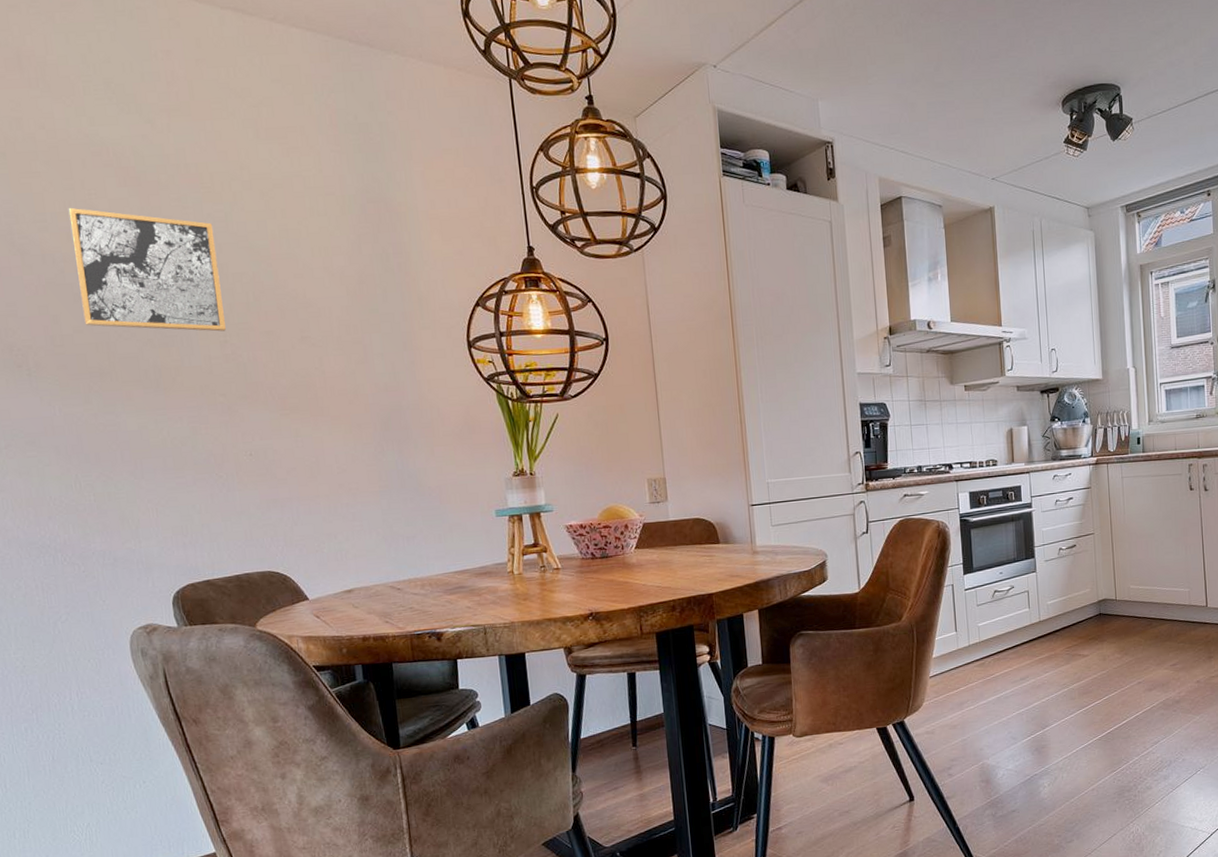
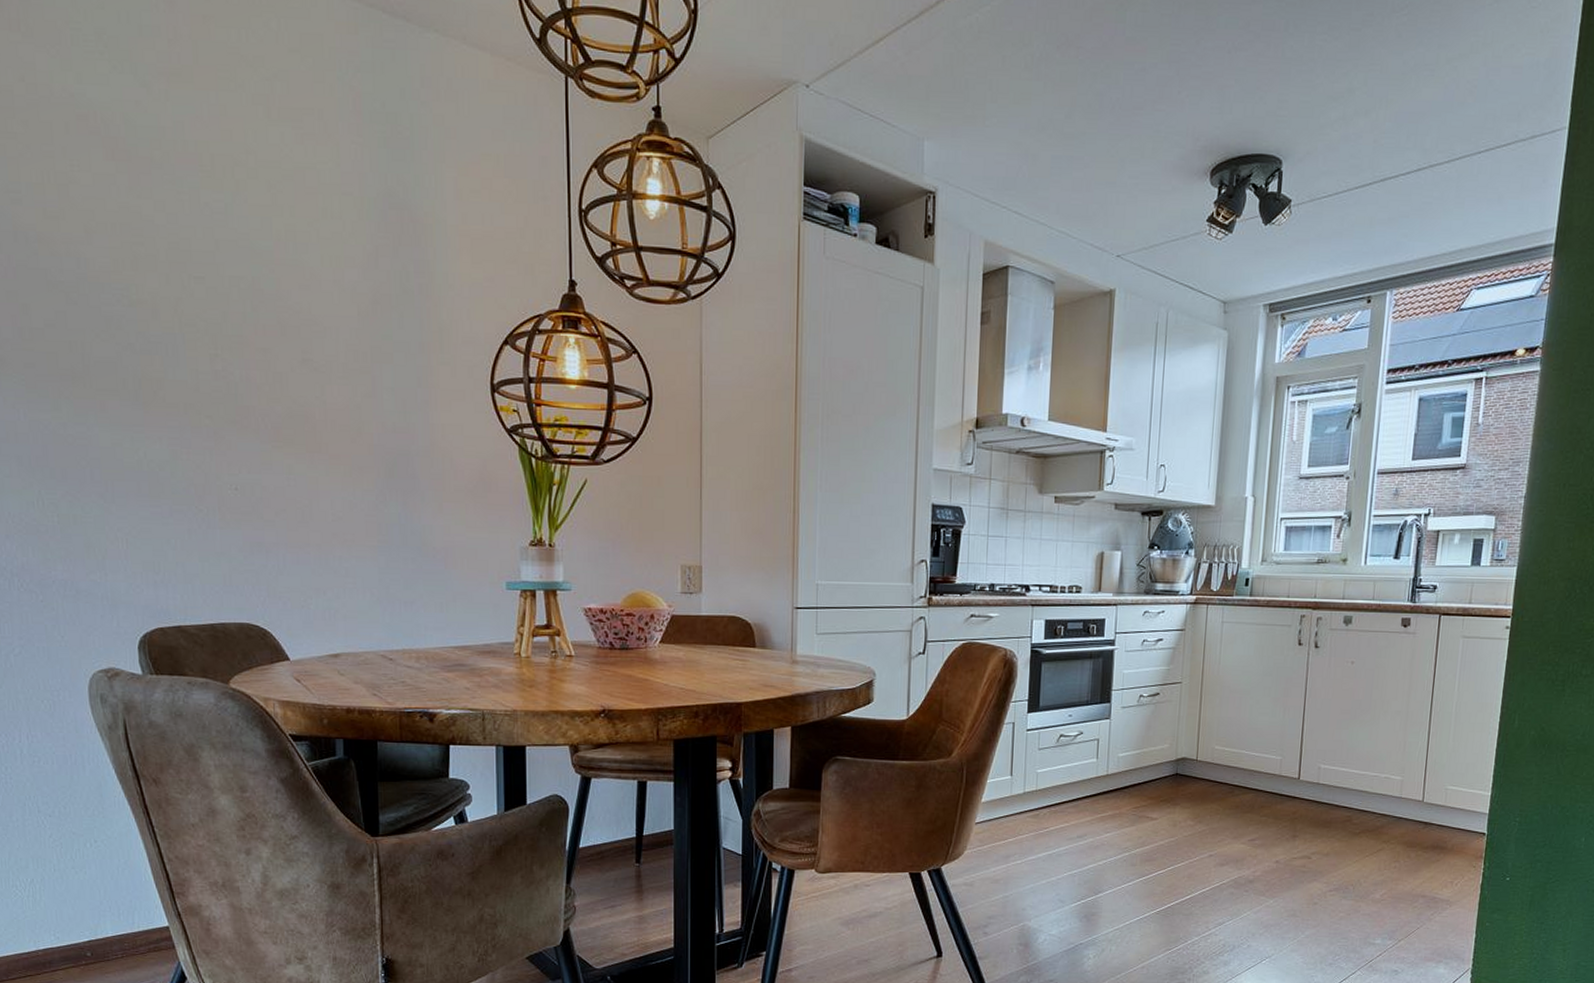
wall art: present [68,207,226,332] -> none [46,178,217,343]

